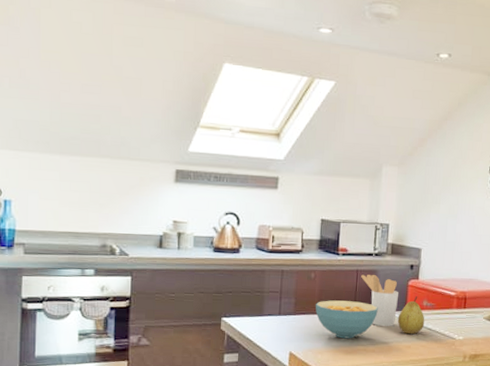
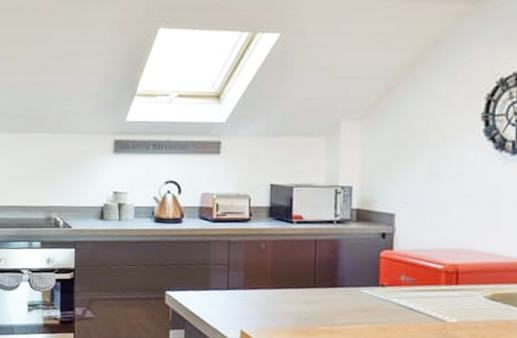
cereal bowl: present [315,300,378,339] -> none [268,273,343,318]
utensil holder: present [361,274,398,327] -> none [321,244,368,305]
fruit: present [397,296,425,335] -> none [368,269,404,315]

